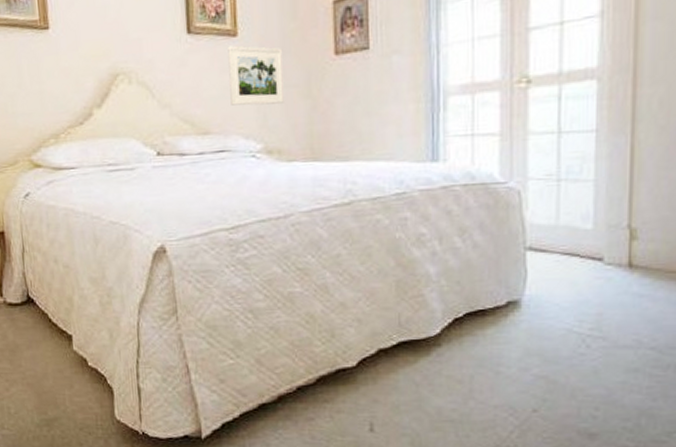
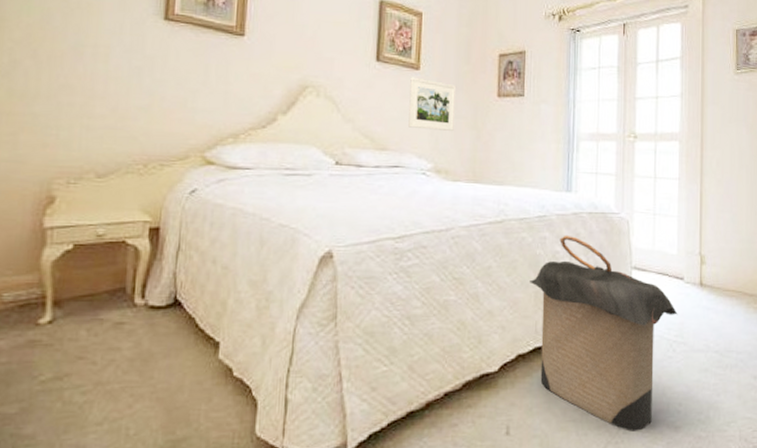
laundry hamper: none [389,213,594,436] -> present [530,234,678,432]

